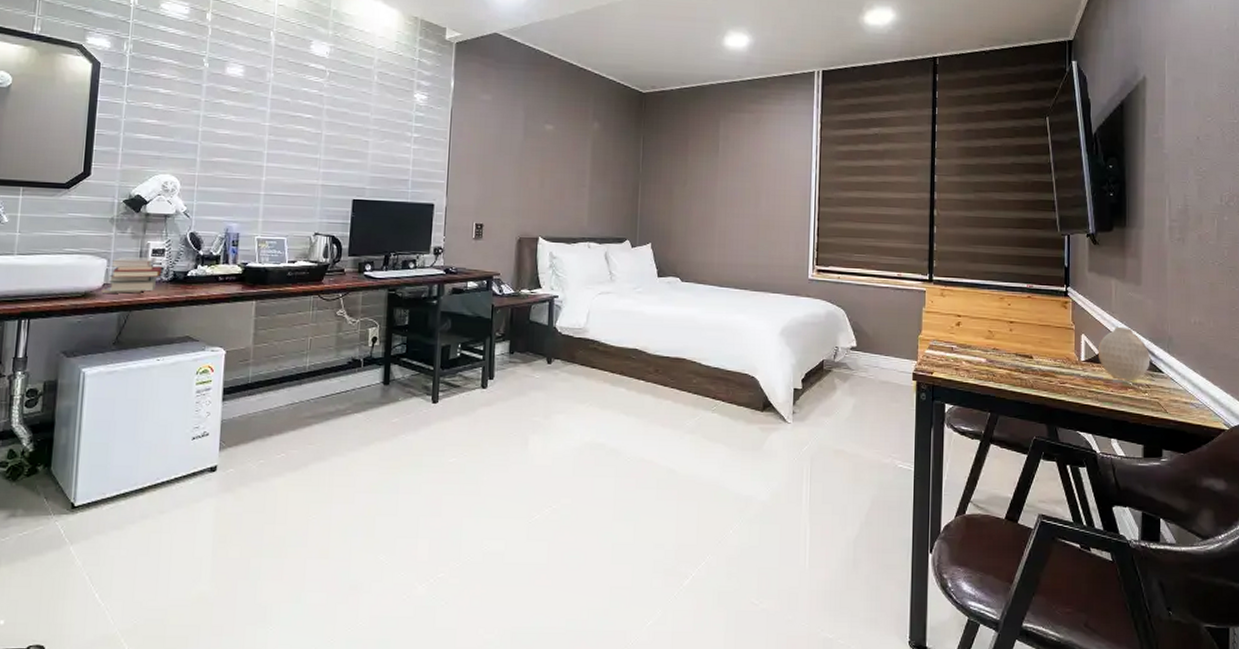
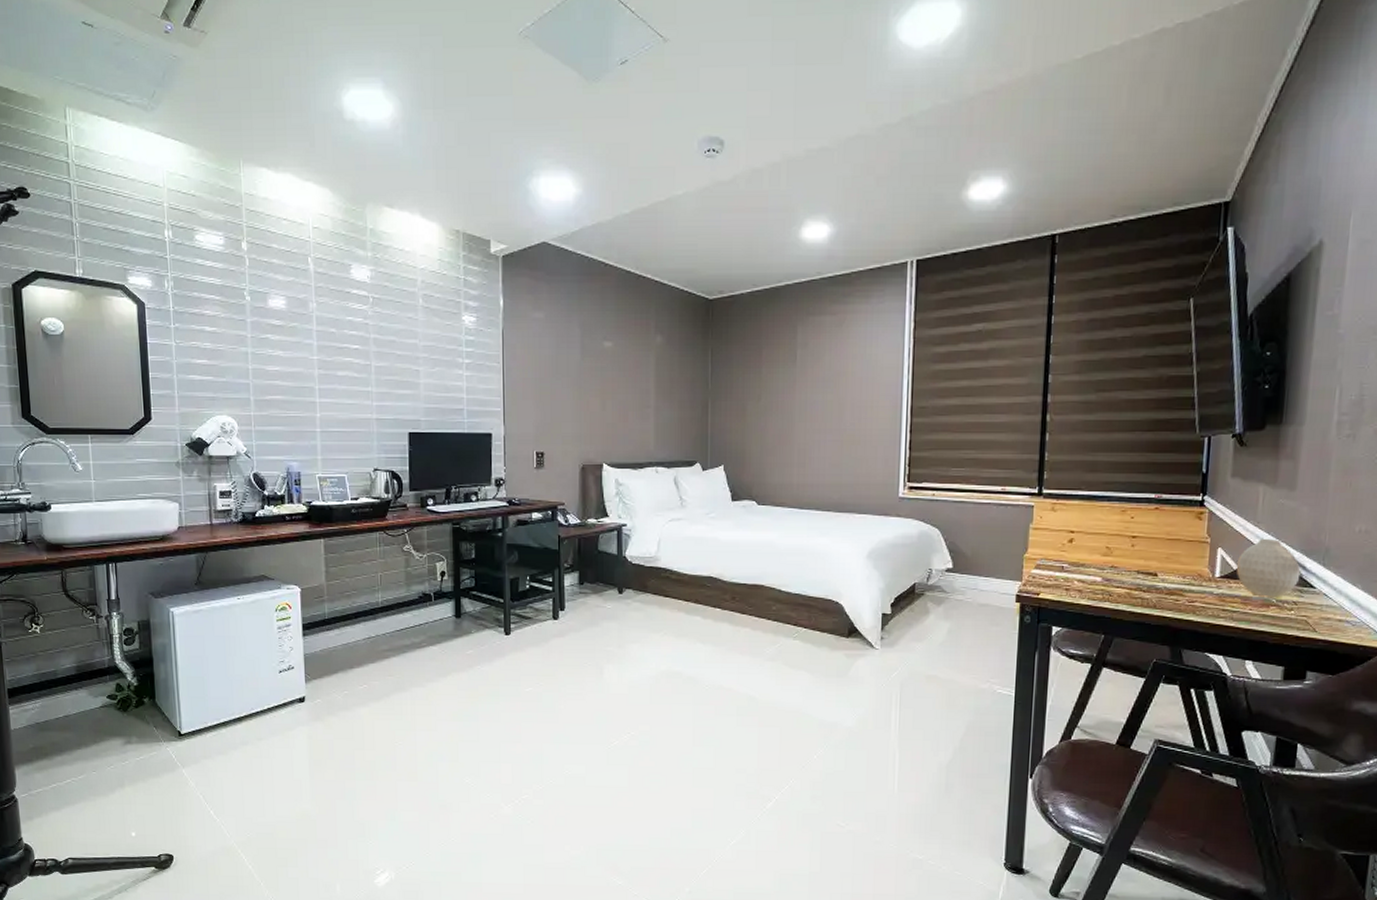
books: present [101,256,163,294] -> none [178,498,232,537]

